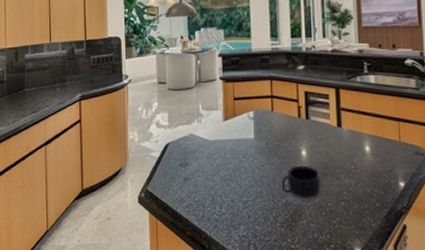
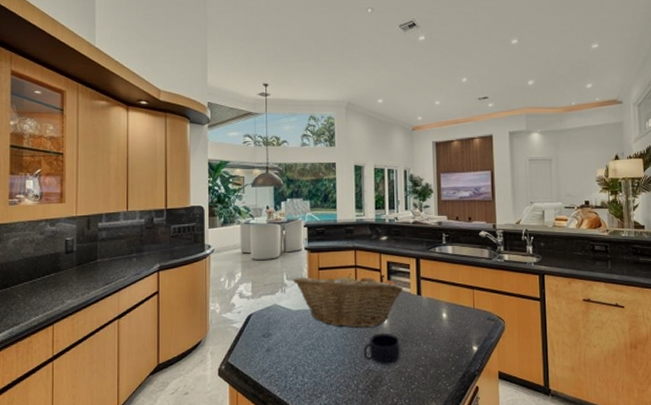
fruit basket: none [208,103,322,160] -> present [292,273,403,328]

